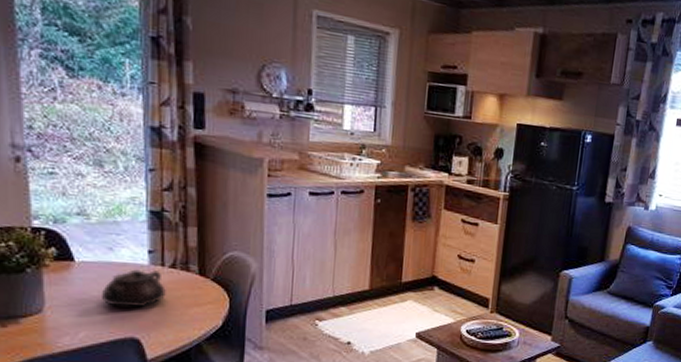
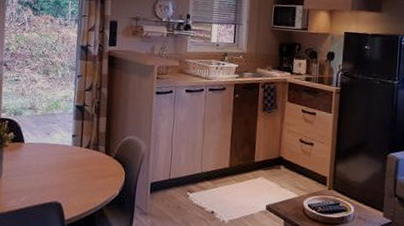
teapot: present [102,269,166,308] -> none [39,149,82,179]

